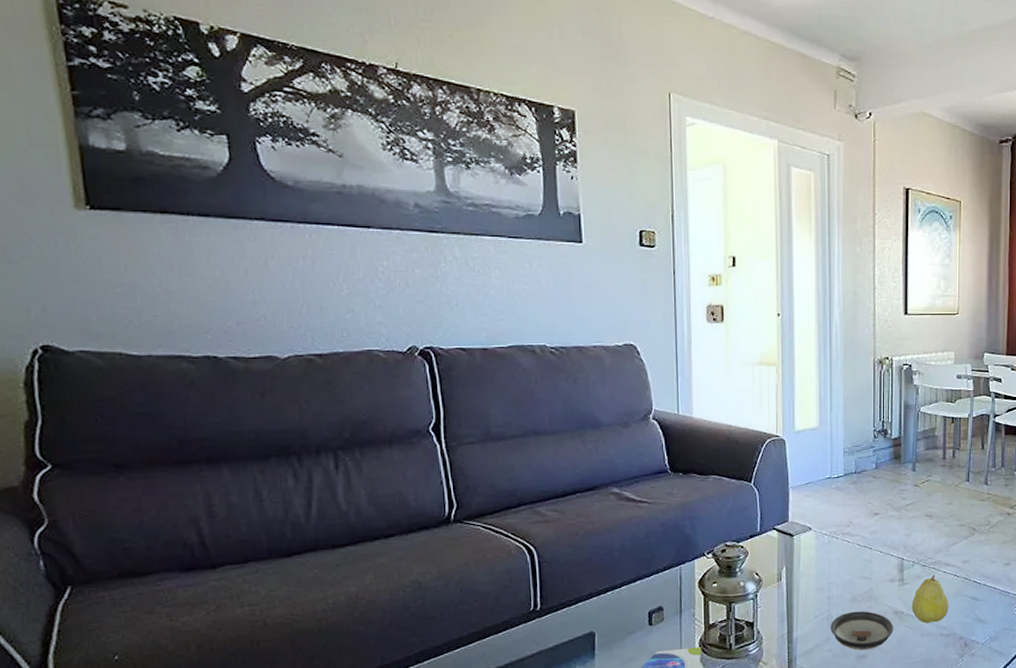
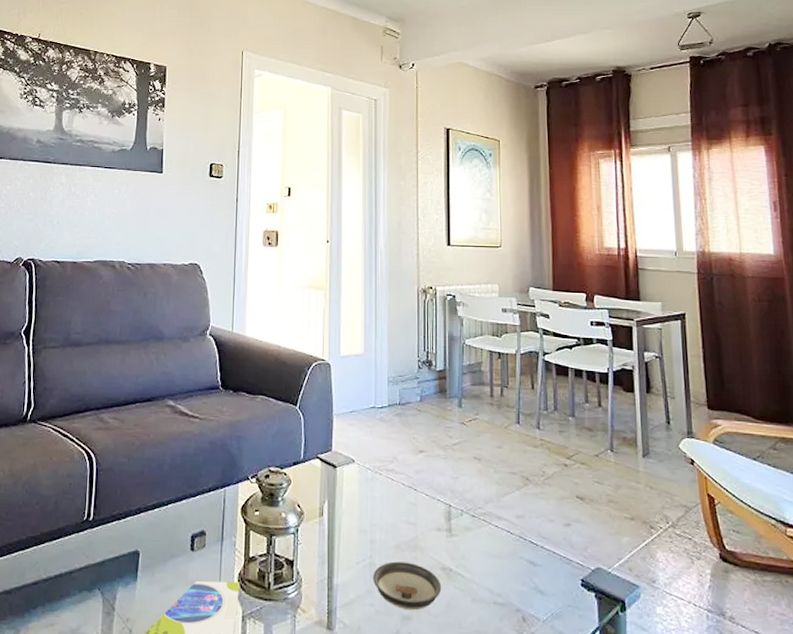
fruit: present [911,574,949,624] -> none [461,528,503,587]

